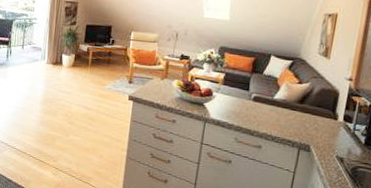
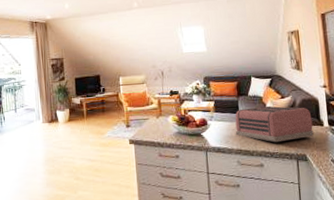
toaster: none [239,87,327,129] -> present [235,105,314,143]

